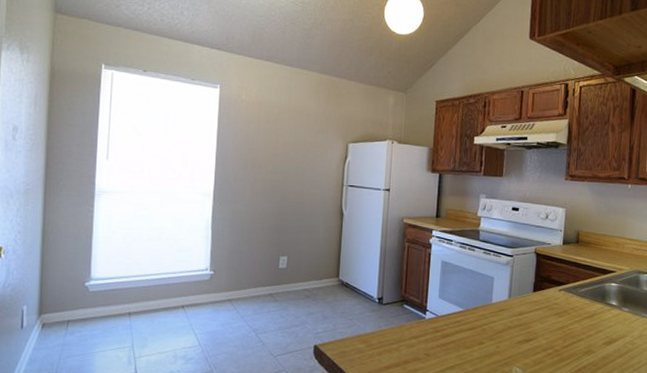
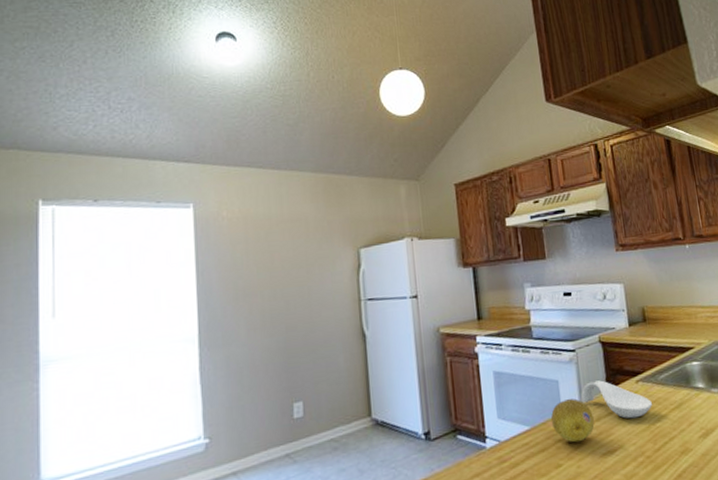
fruit: none [482,293,518,328] -> present [551,398,595,443]
spoon rest: none [509,283,569,319] -> present [580,380,652,419]

